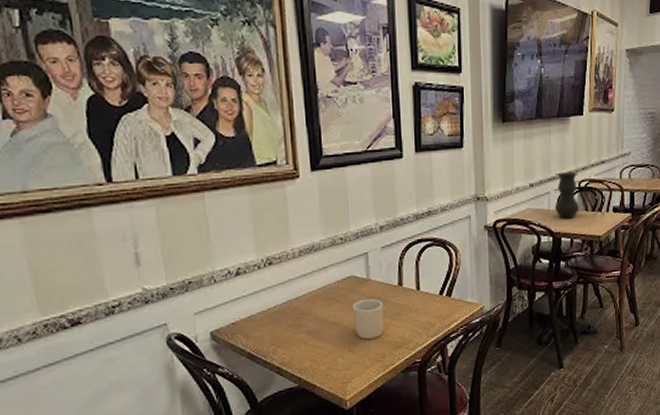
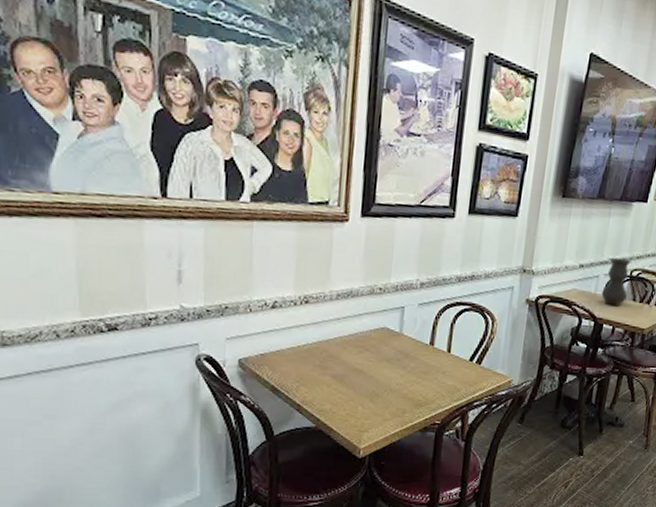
mug: present [352,298,384,340] -> none [379,352,412,393]

